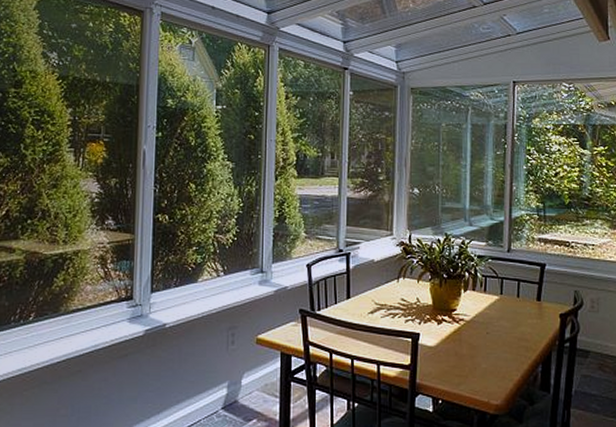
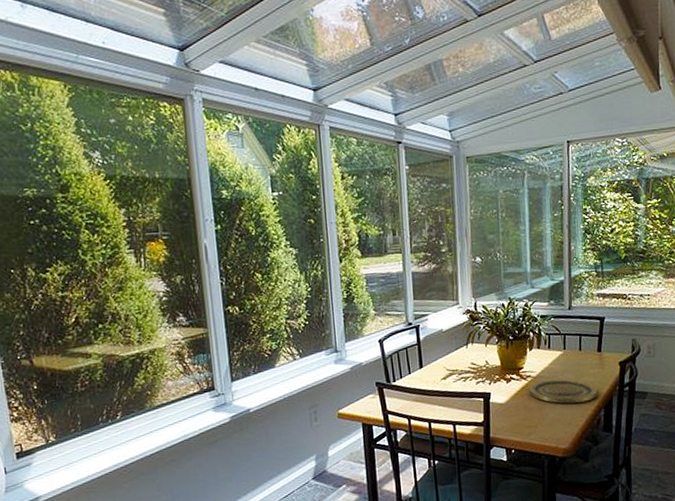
plate: none [461,326,536,355] -> present [529,379,598,404]

